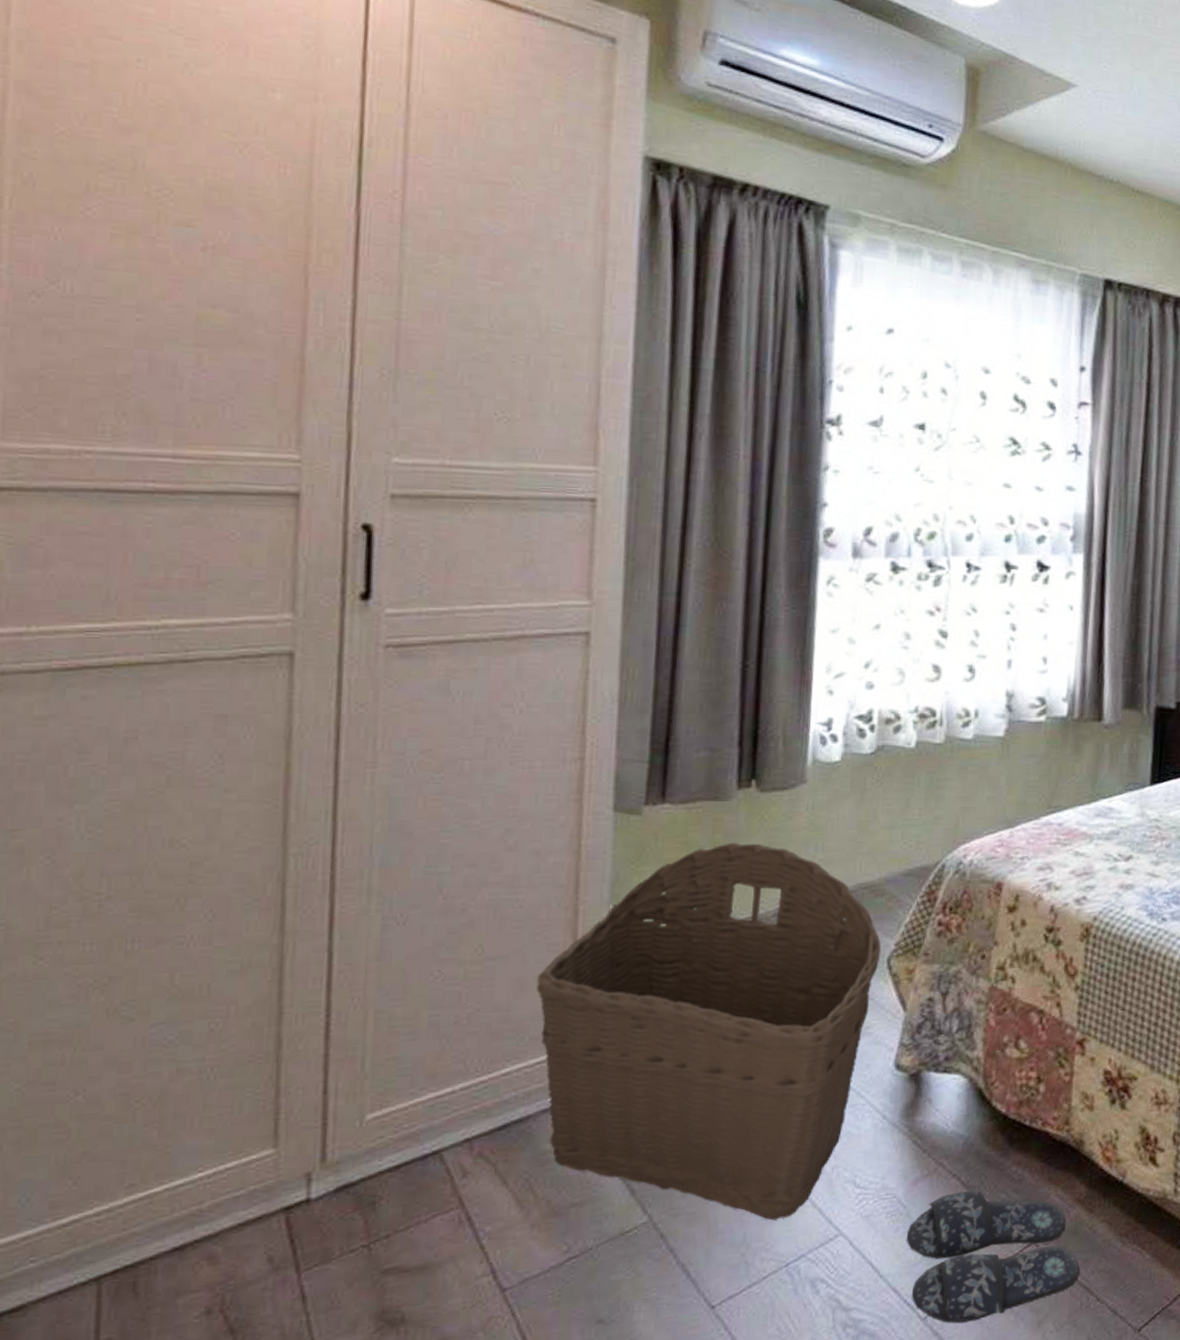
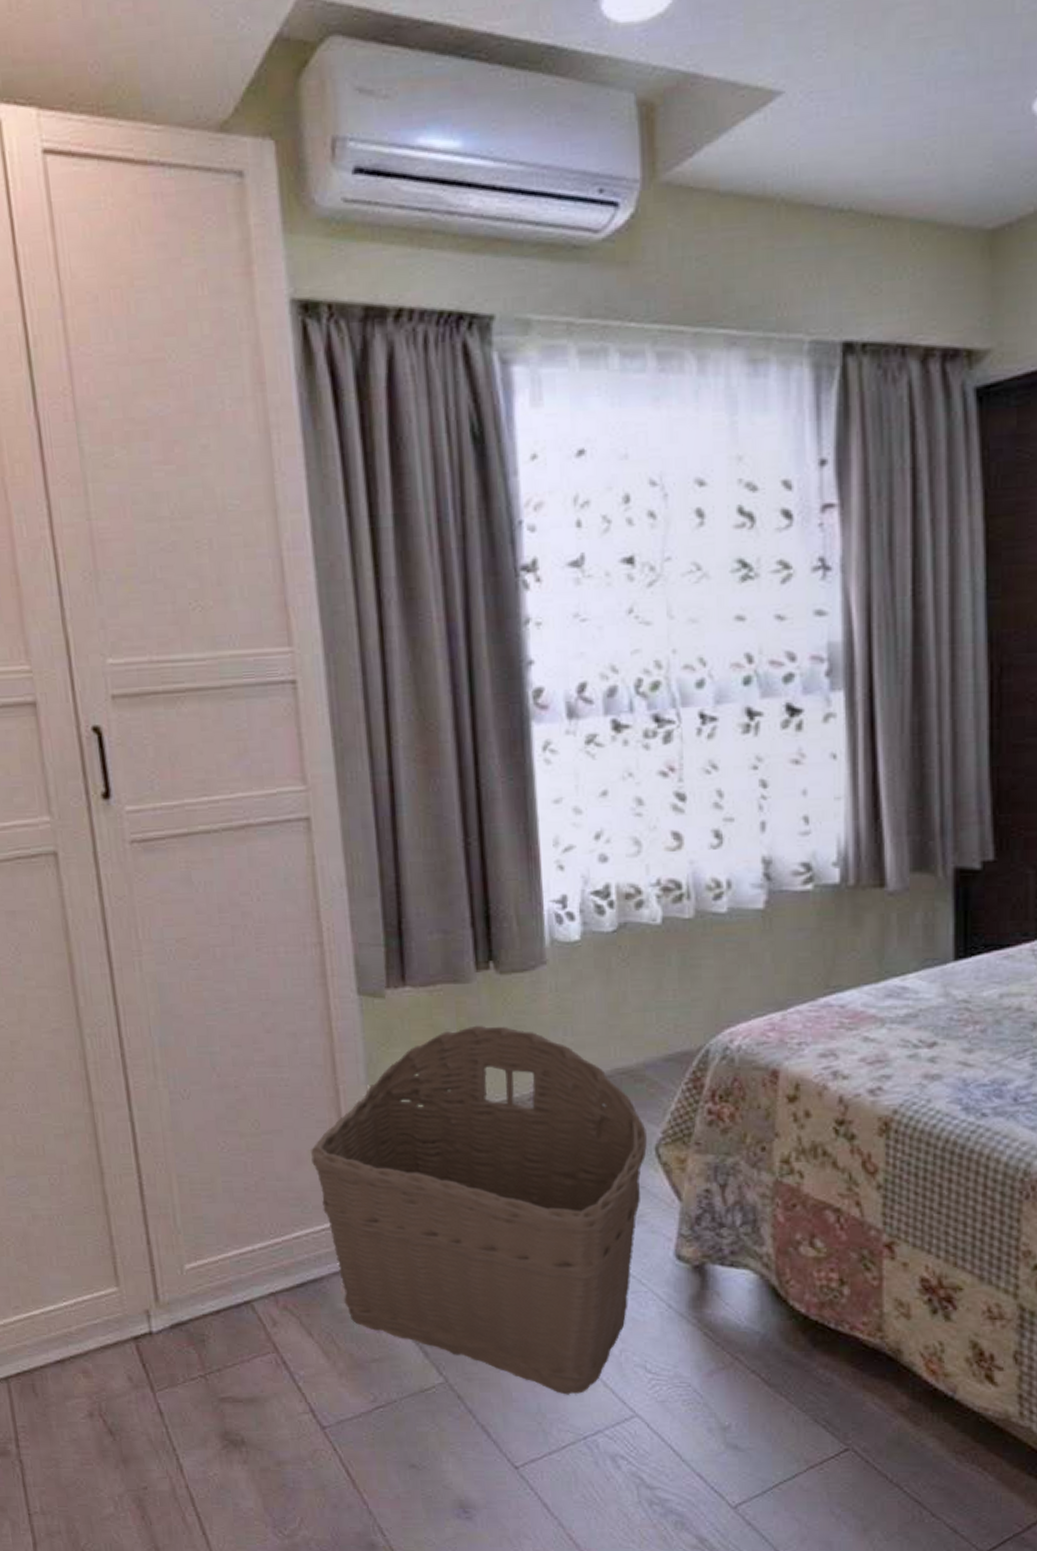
slippers: present [907,1190,1080,1324] -> none [707,1388,908,1517]

